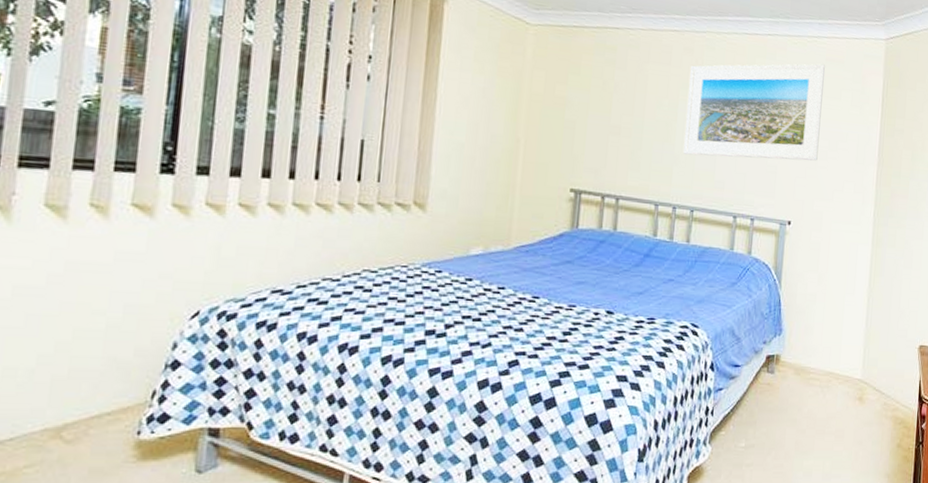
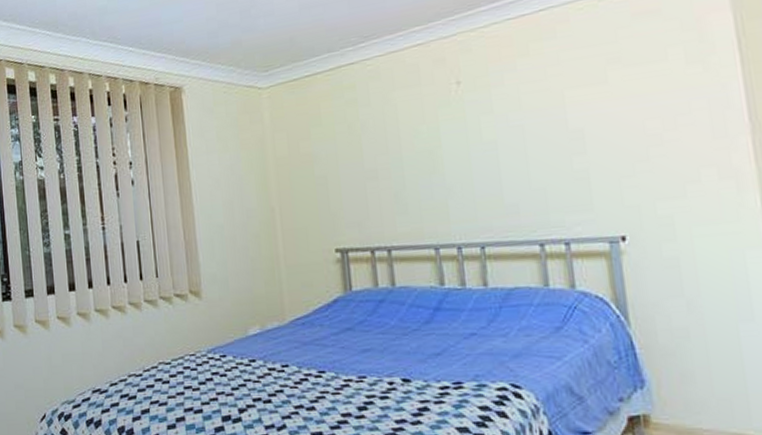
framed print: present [682,63,825,161] -> none [445,22,649,183]

